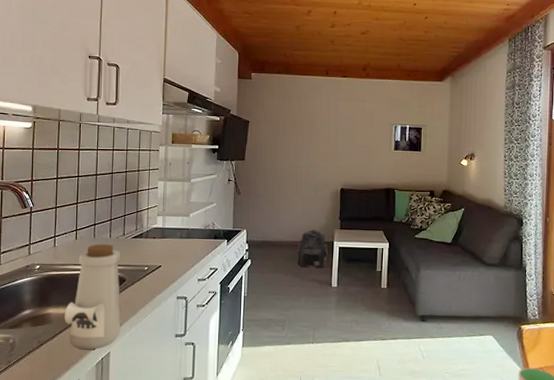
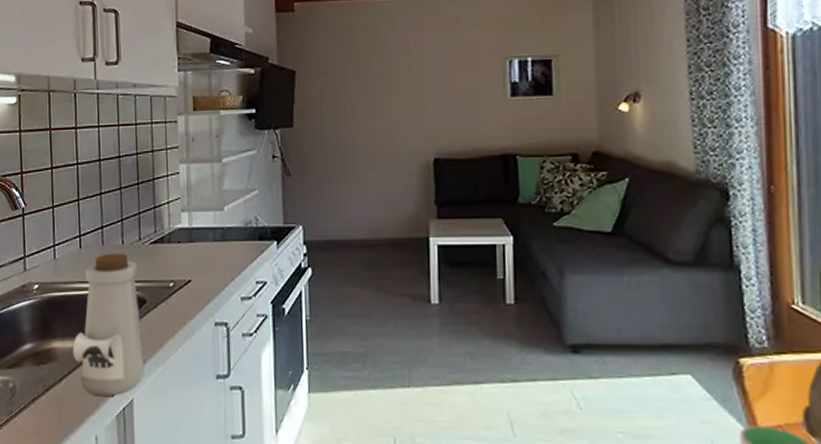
backpack: present [296,229,328,267] -> none [375,220,422,276]

